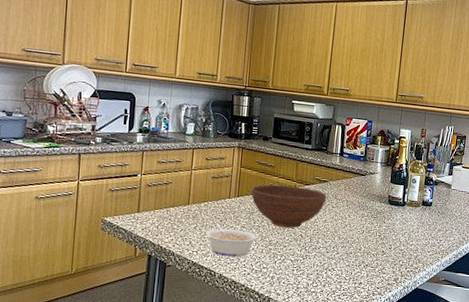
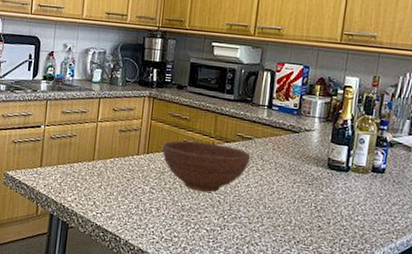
legume: present [206,223,257,257] -> none [111,182,168,223]

